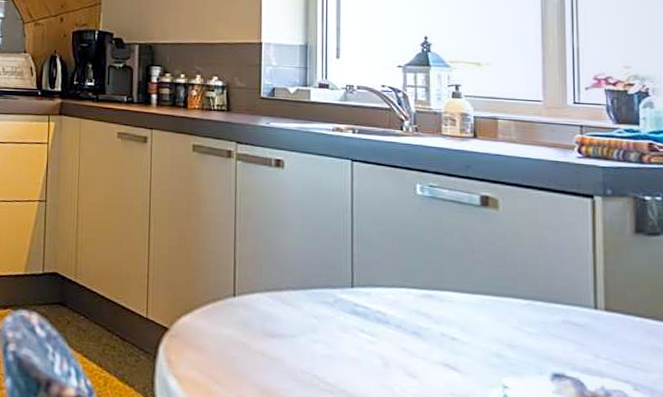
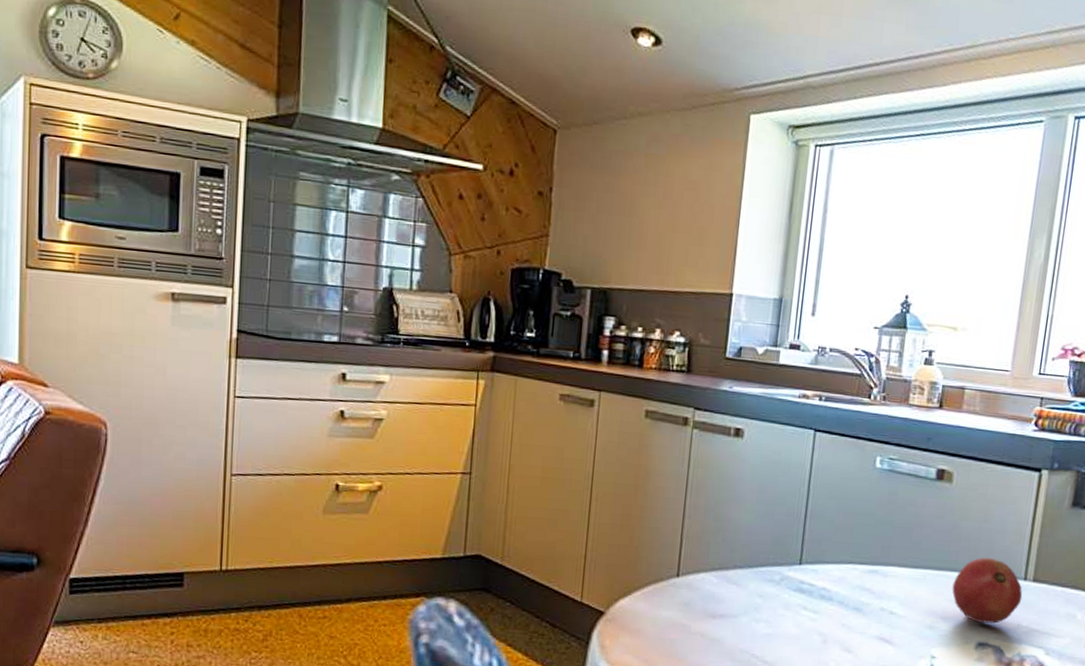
fruit: none [515,284,596,354] -> present [952,558,1023,624]

